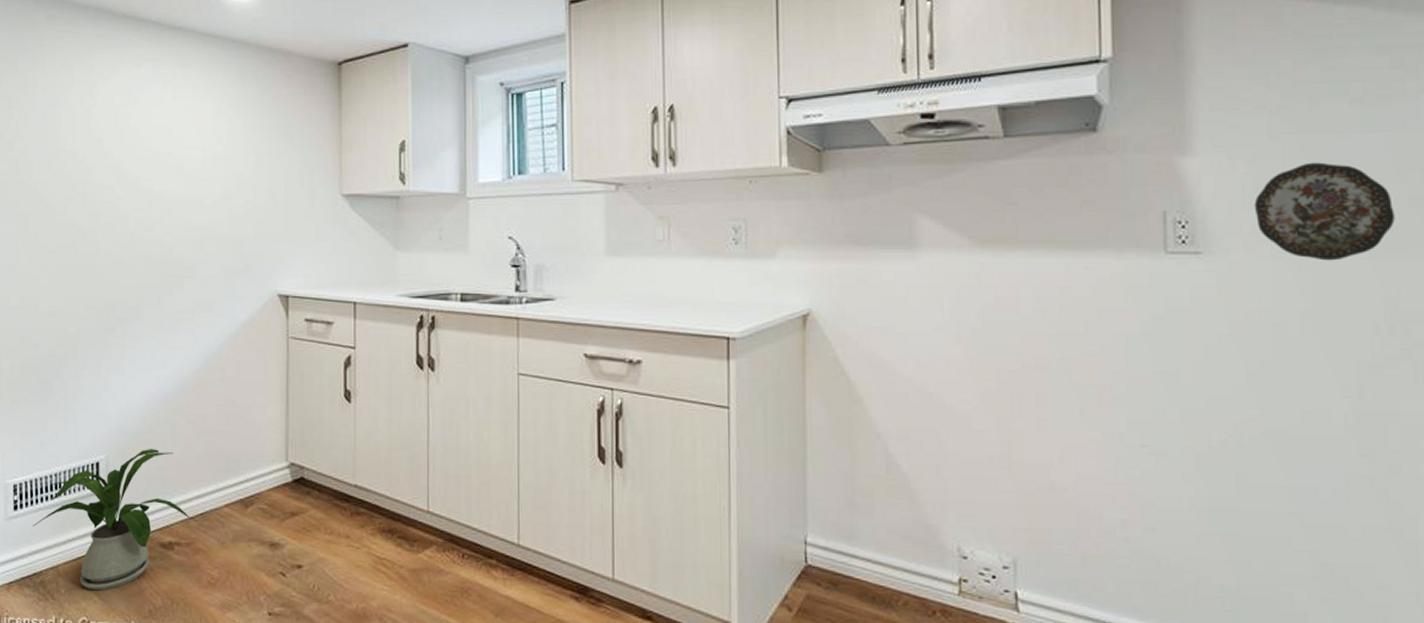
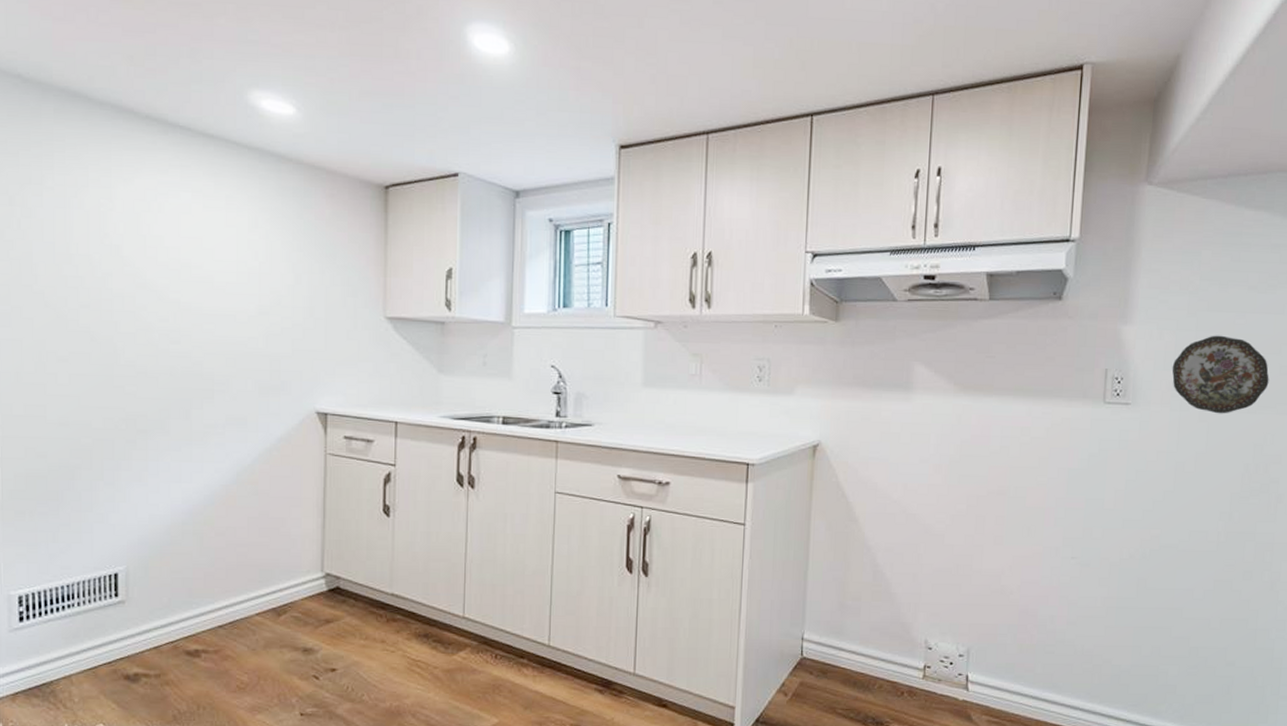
house plant: present [33,449,190,591] -> none [42,560,219,698]

